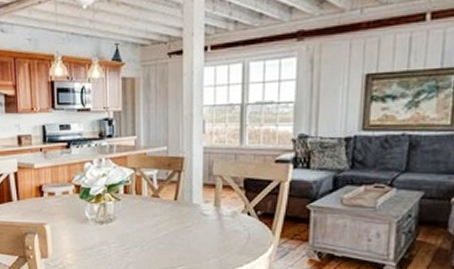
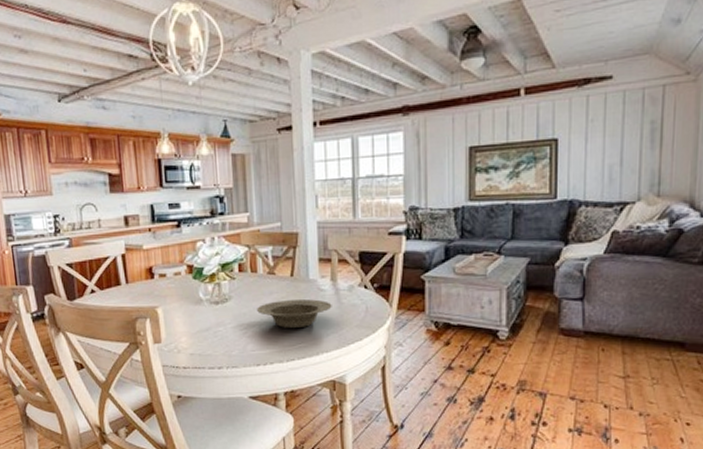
bowl: none [140,223,214,251] -> present [257,299,332,328]

